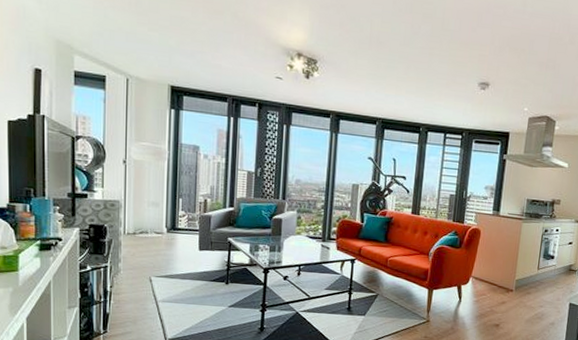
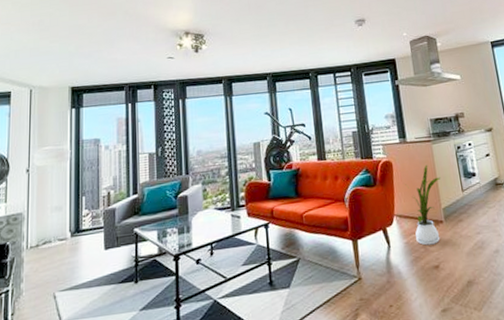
house plant: none [484,239,522,308] -> present [405,164,441,246]

